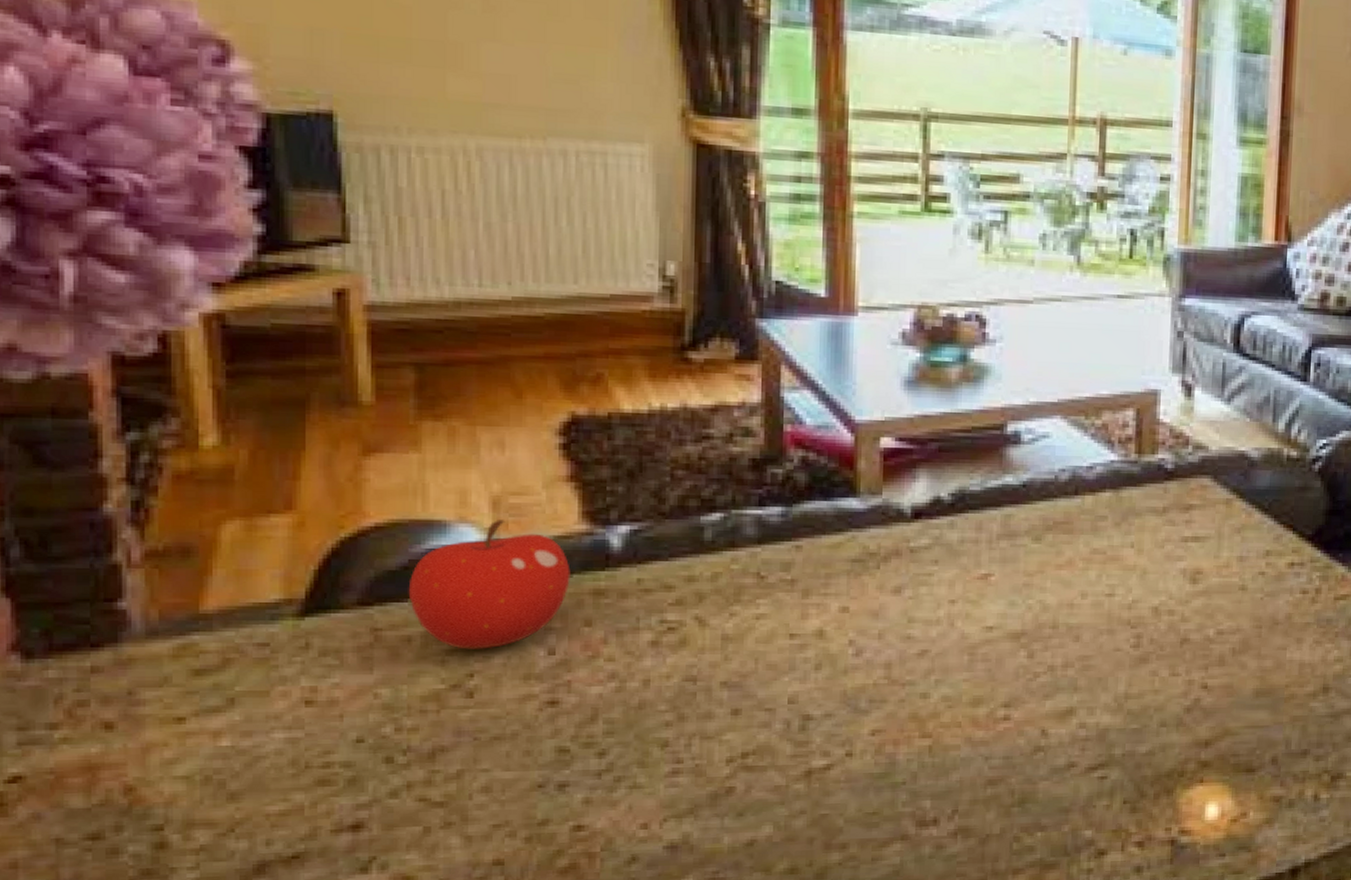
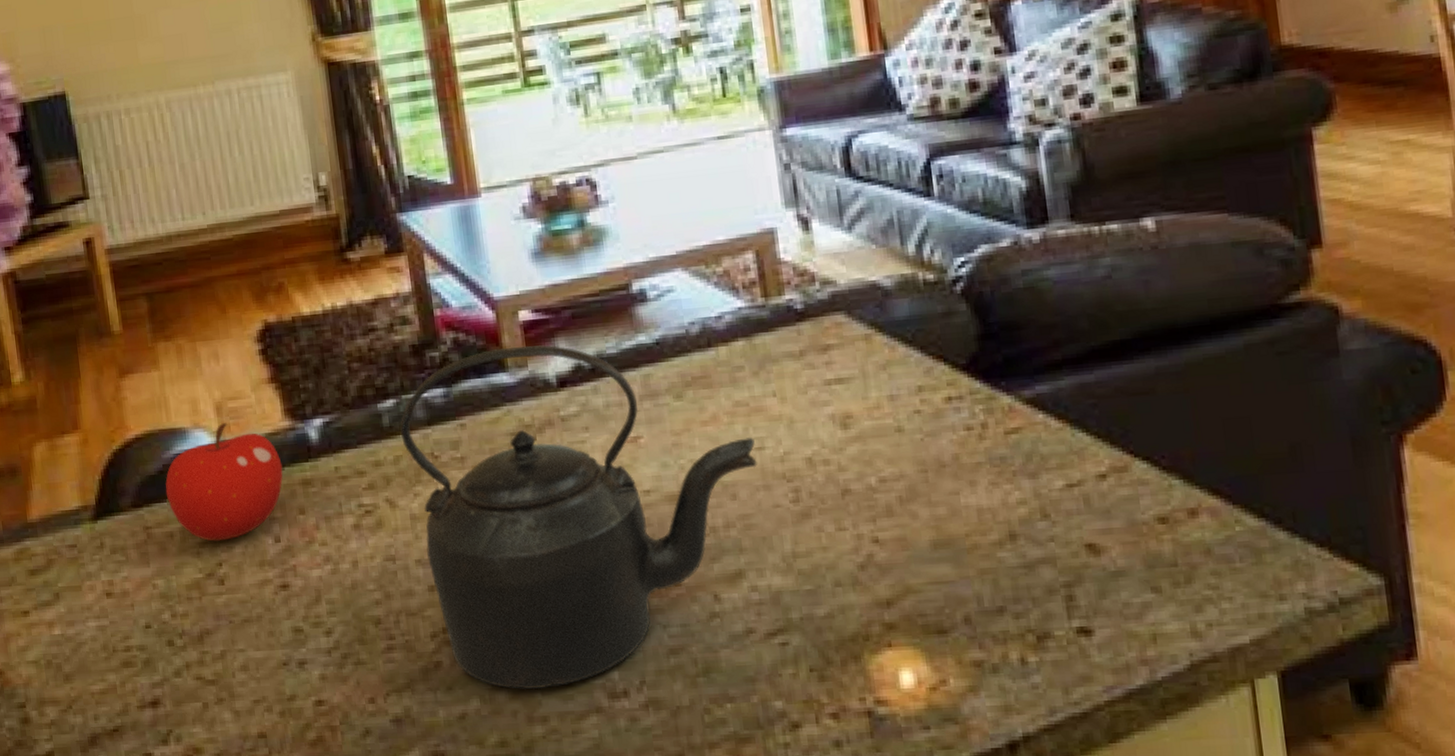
kettle: none [723,472,1106,817] -> present [400,345,757,690]

